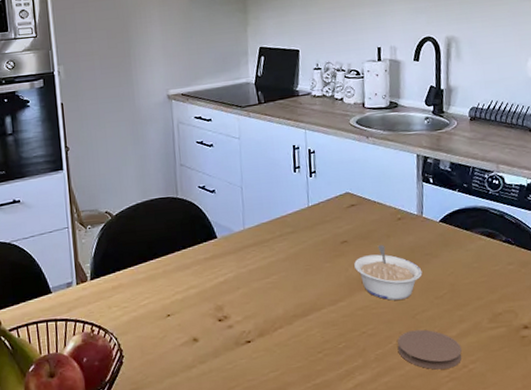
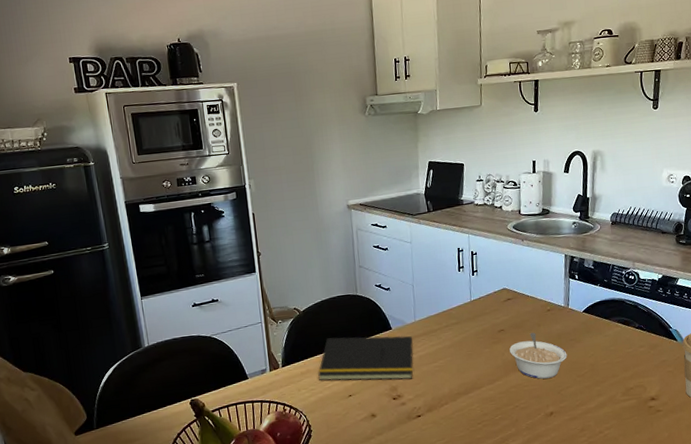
notepad: none [132,245,242,298] -> present [318,335,413,381]
coaster: present [397,329,463,370] -> none [545,402,599,436]

